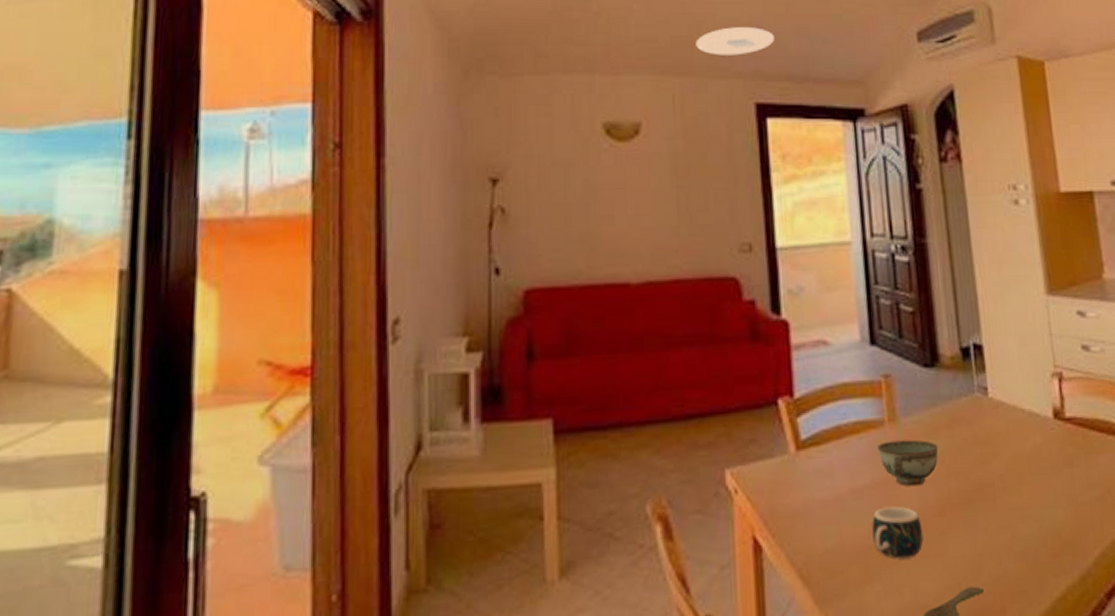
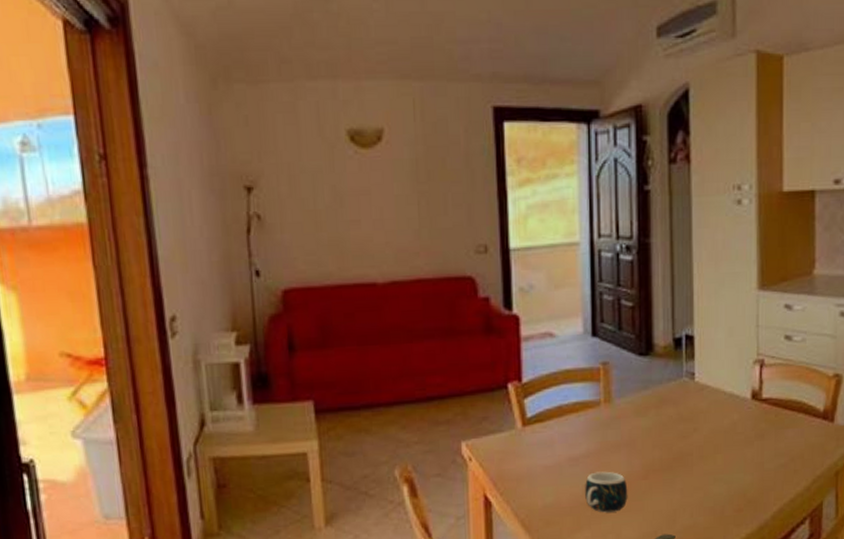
ceiling light: present [696,27,774,56] -> none [435,26,513,57]
bowl: present [877,439,939,486] -> none [593,417,647,455]

